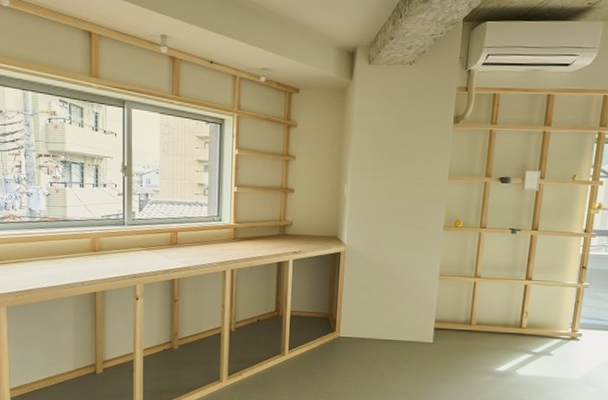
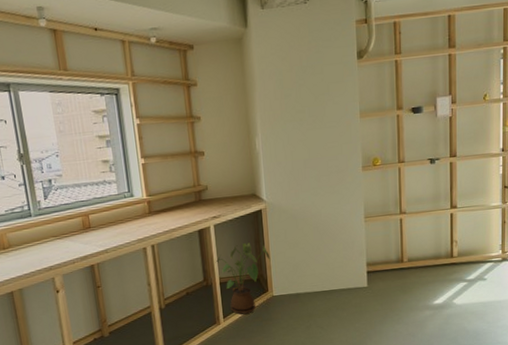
house plant: none [289,281,342,350] -> present [215,242,271,315]

